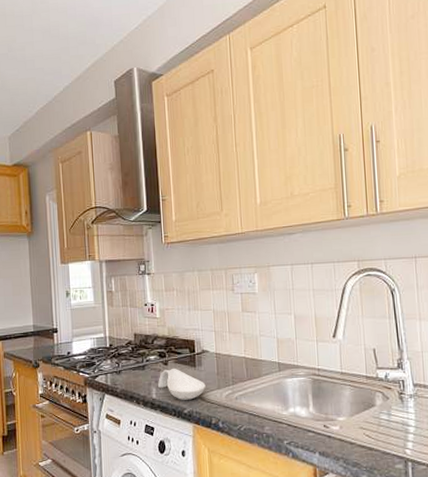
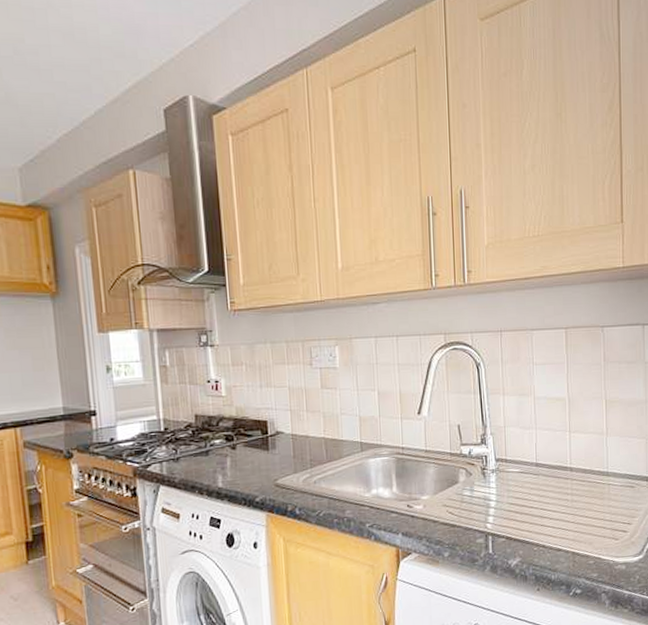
spoon rest: present [158,369,206,400] -> none [225,453,281,488]

